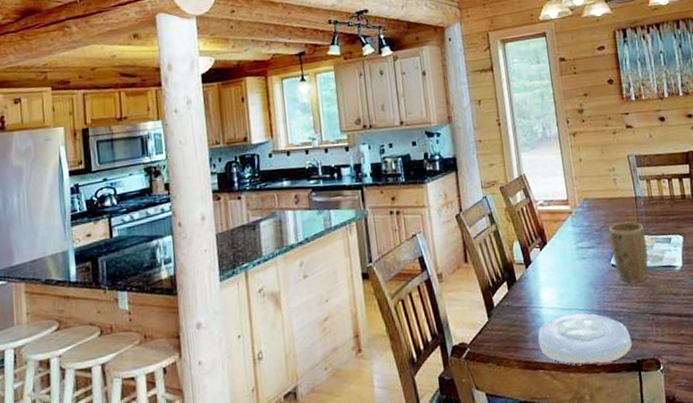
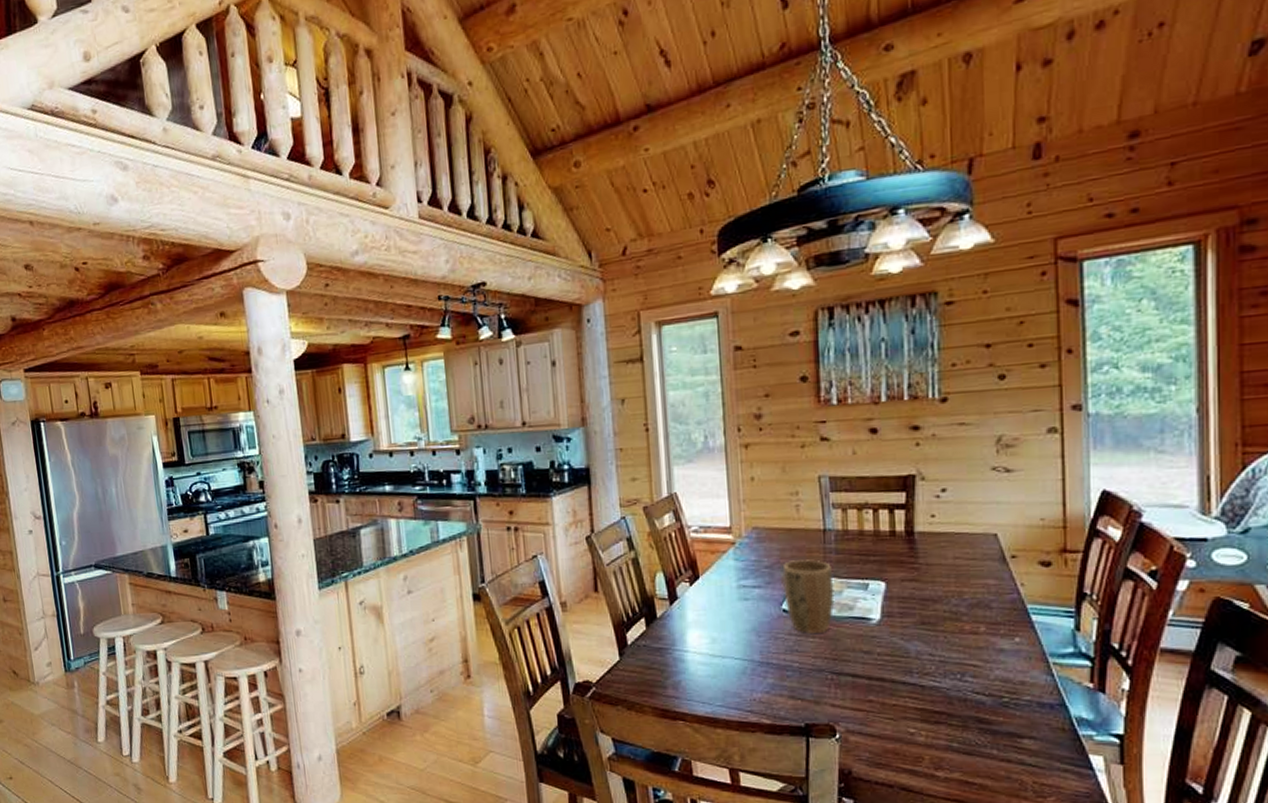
plate: present [538,312,633,366] -> none [680,662,801,724]

